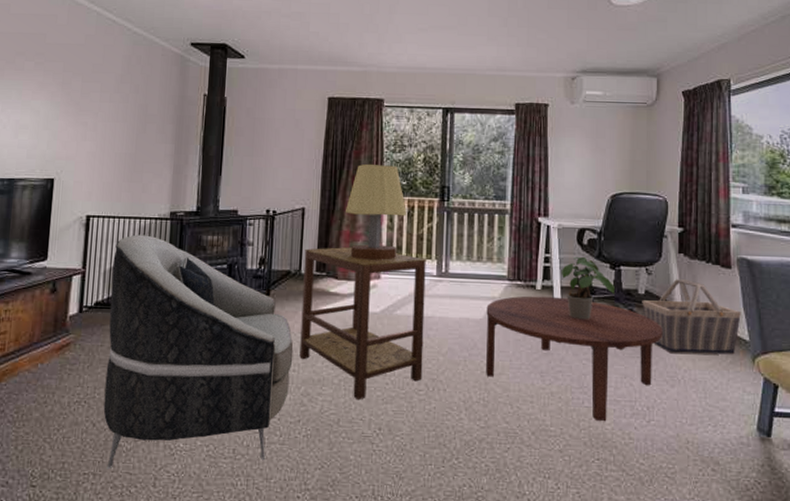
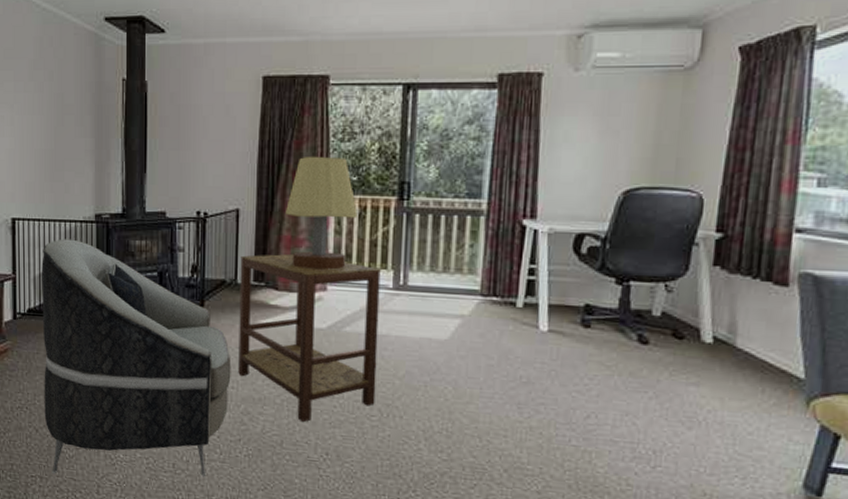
coffee table: present [486,296,663,422] -> none [450,314,682,464]
potted plant: present [561,256,615,320] -> none [549,268,620,345]
basket: present [642,278,741,355] -> none [656,297,797,395]

